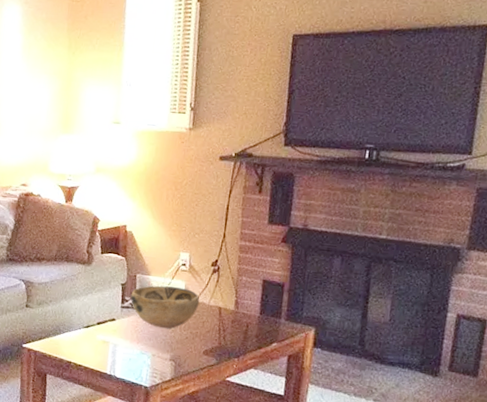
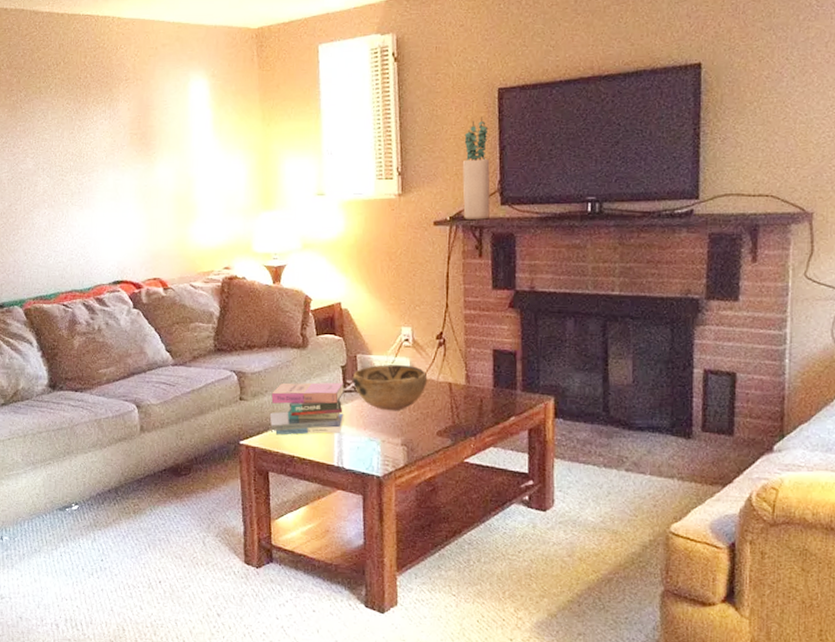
books: none [51,295,123,345] -> present [269,382,345,435]
vase: none [248,60,280,159] -> present [462,116,491,221]

